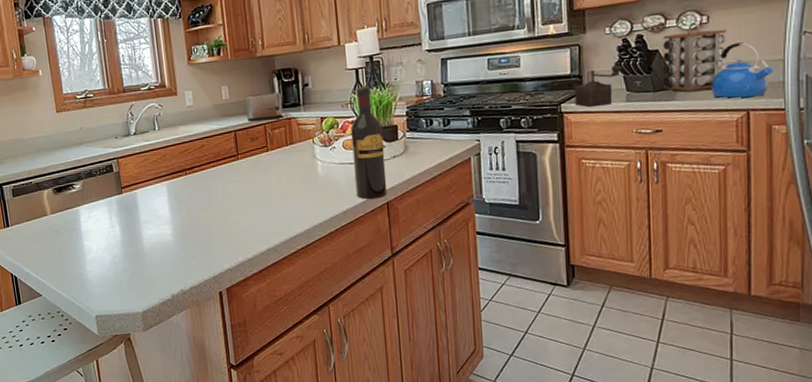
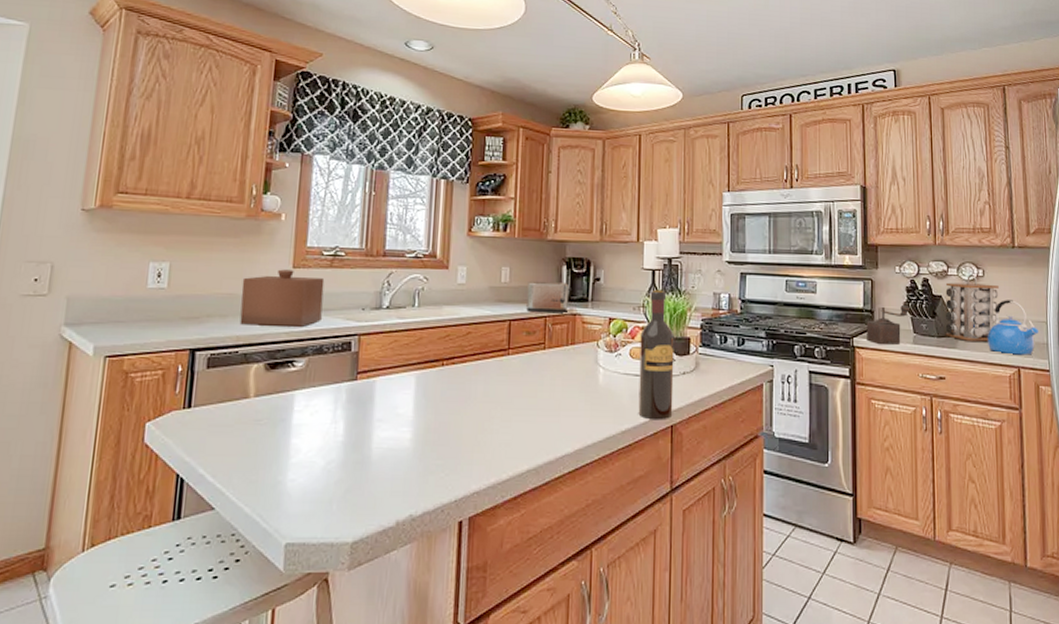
canister: none [22,114,86,162] -> present [239,269,325,327]

